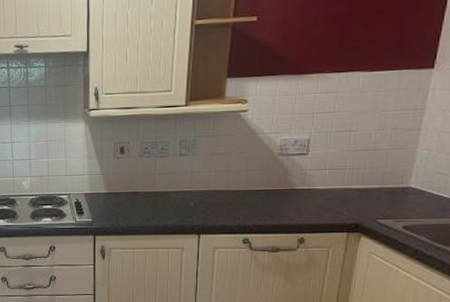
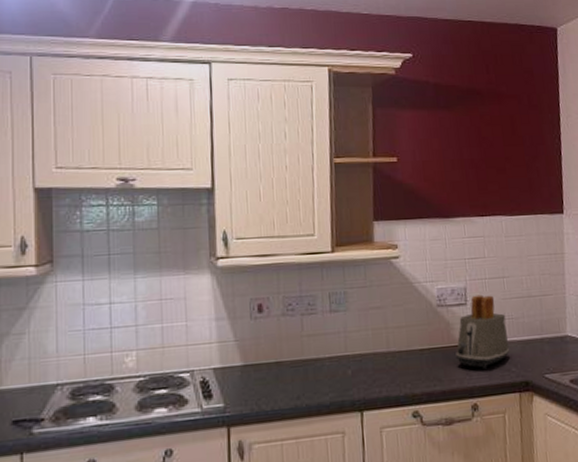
toaster: none [290,146,347,211] -> present [456,294,510,370]

